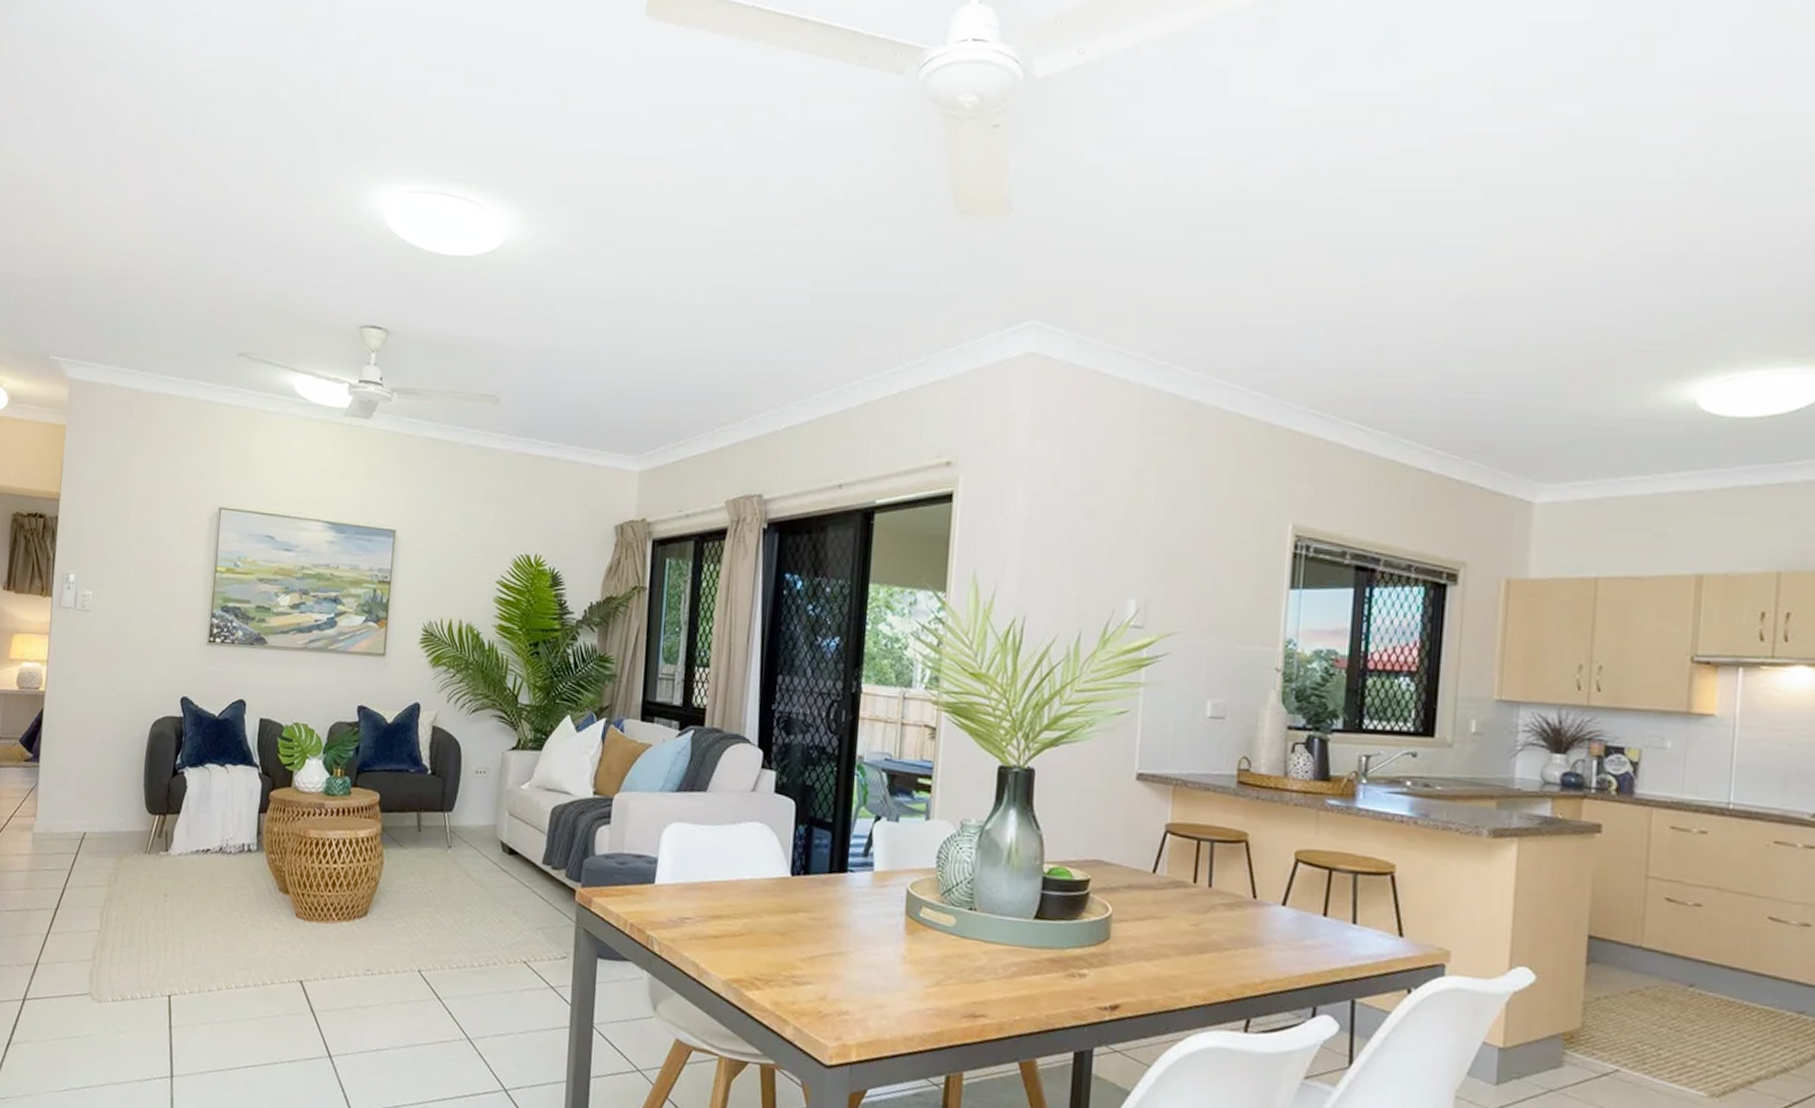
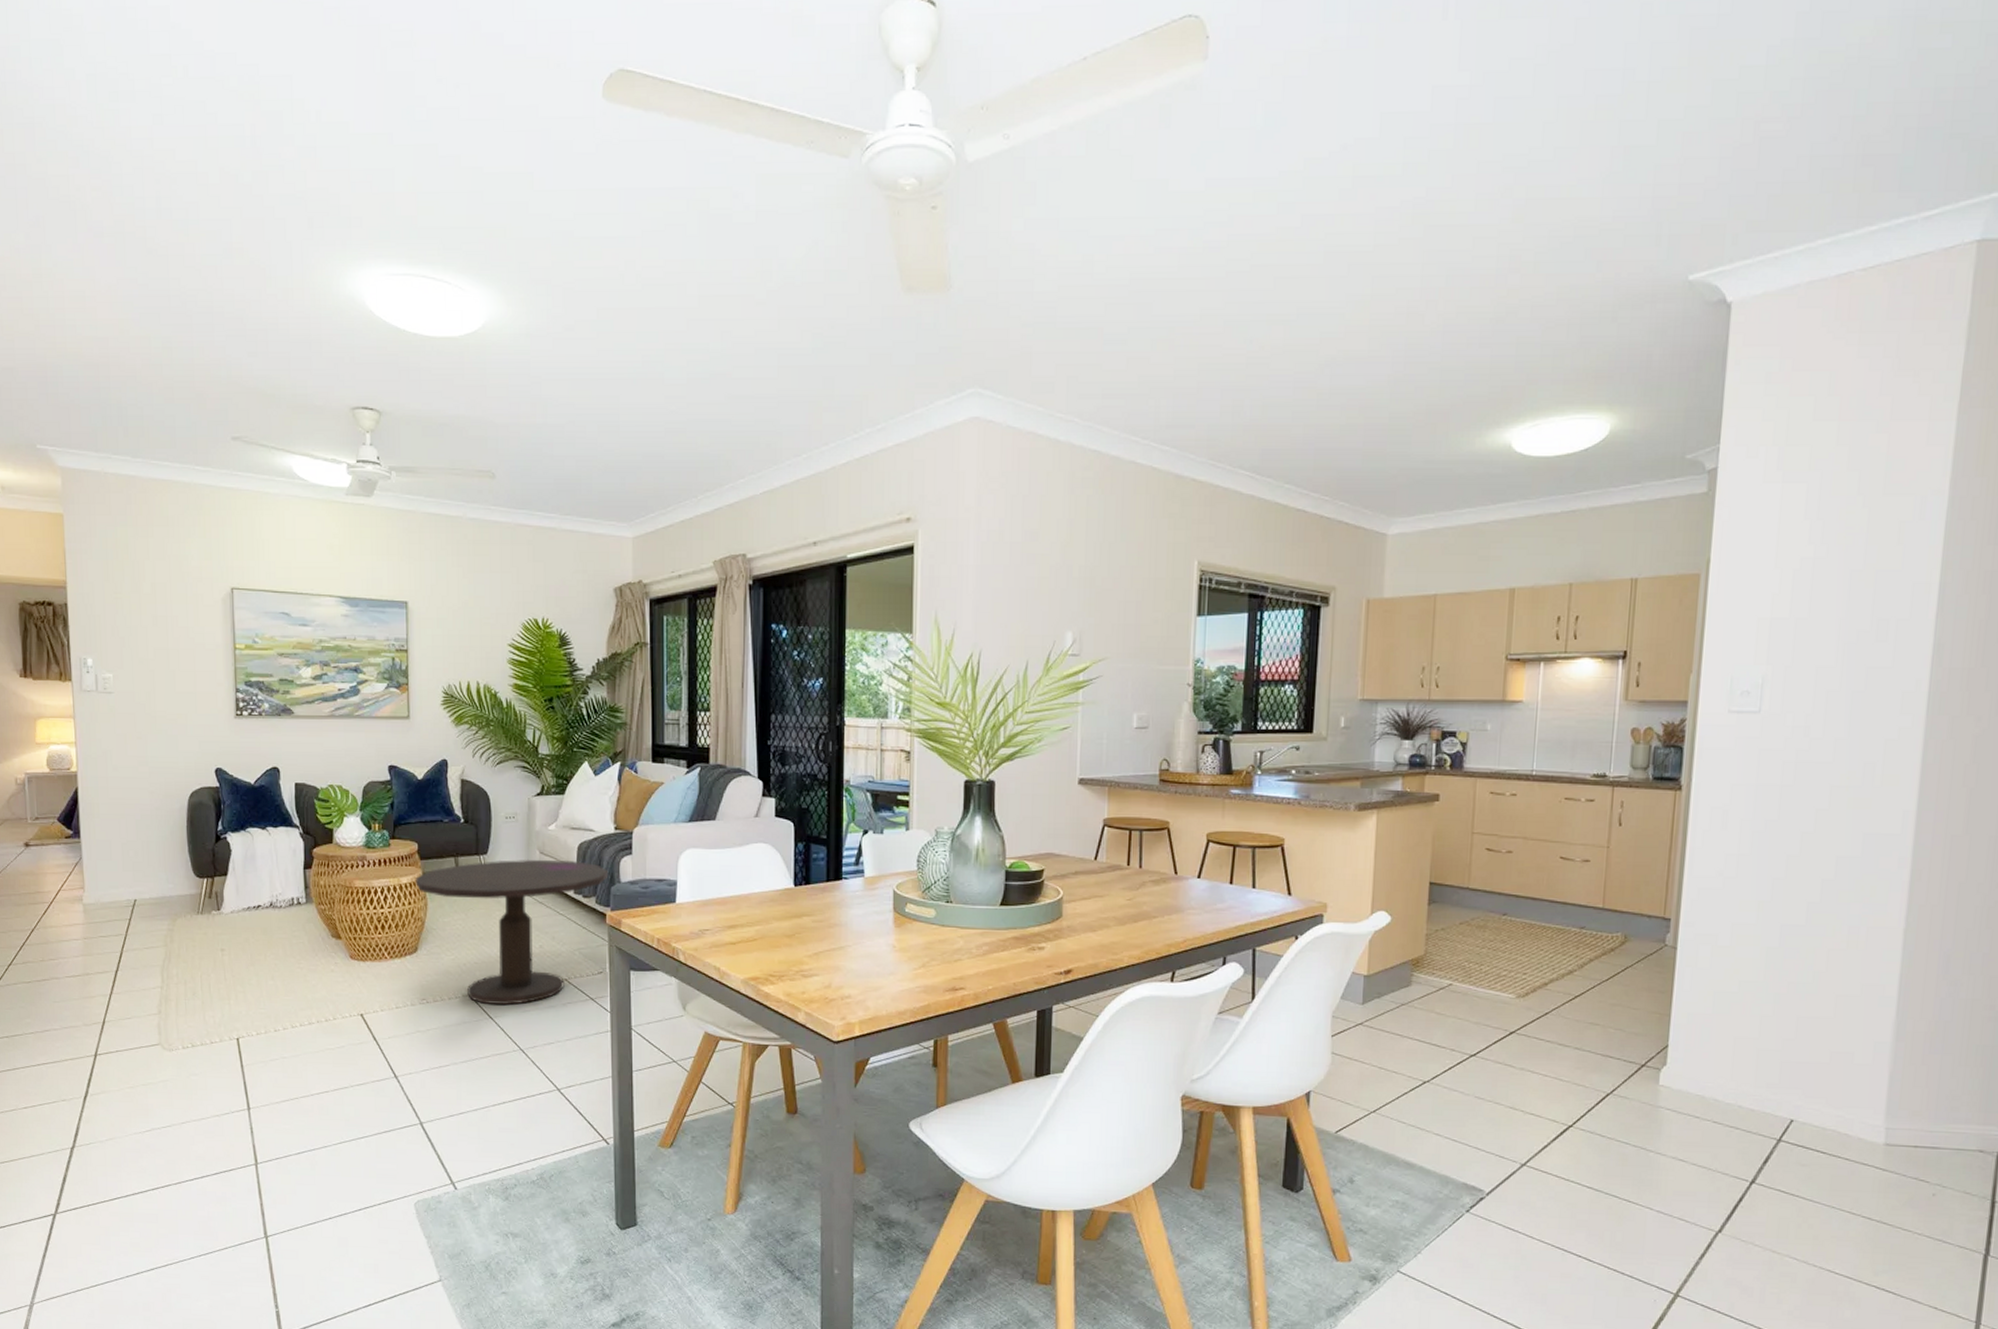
side table: none [372,819,583,986] -> present [414,859,609,1005]

